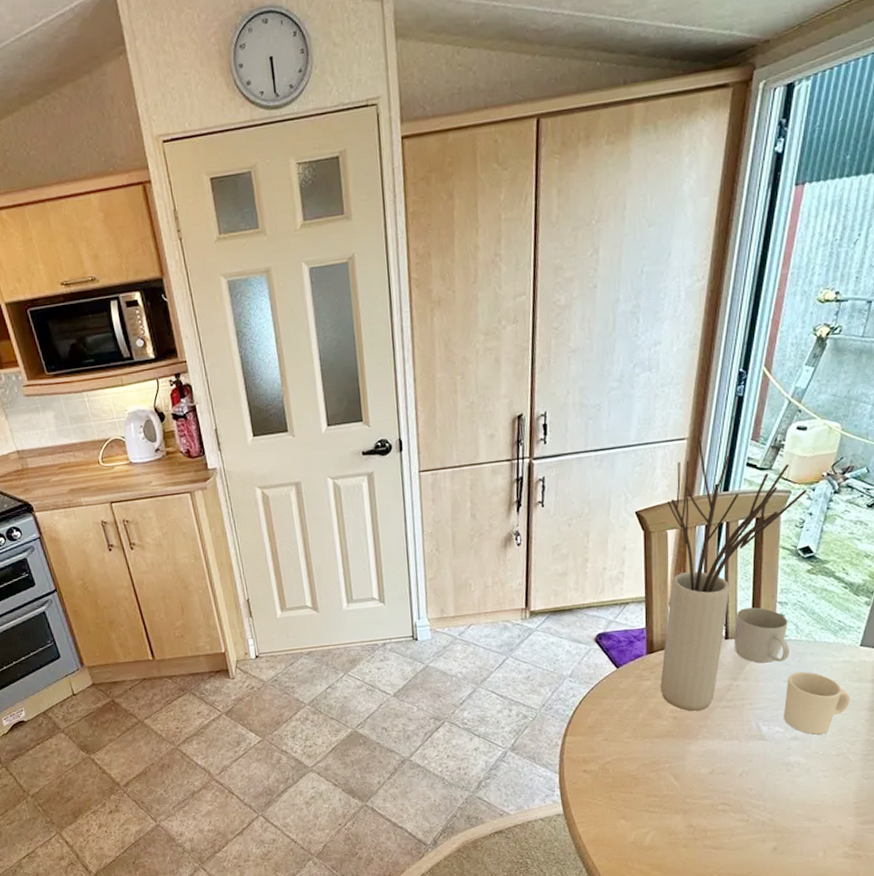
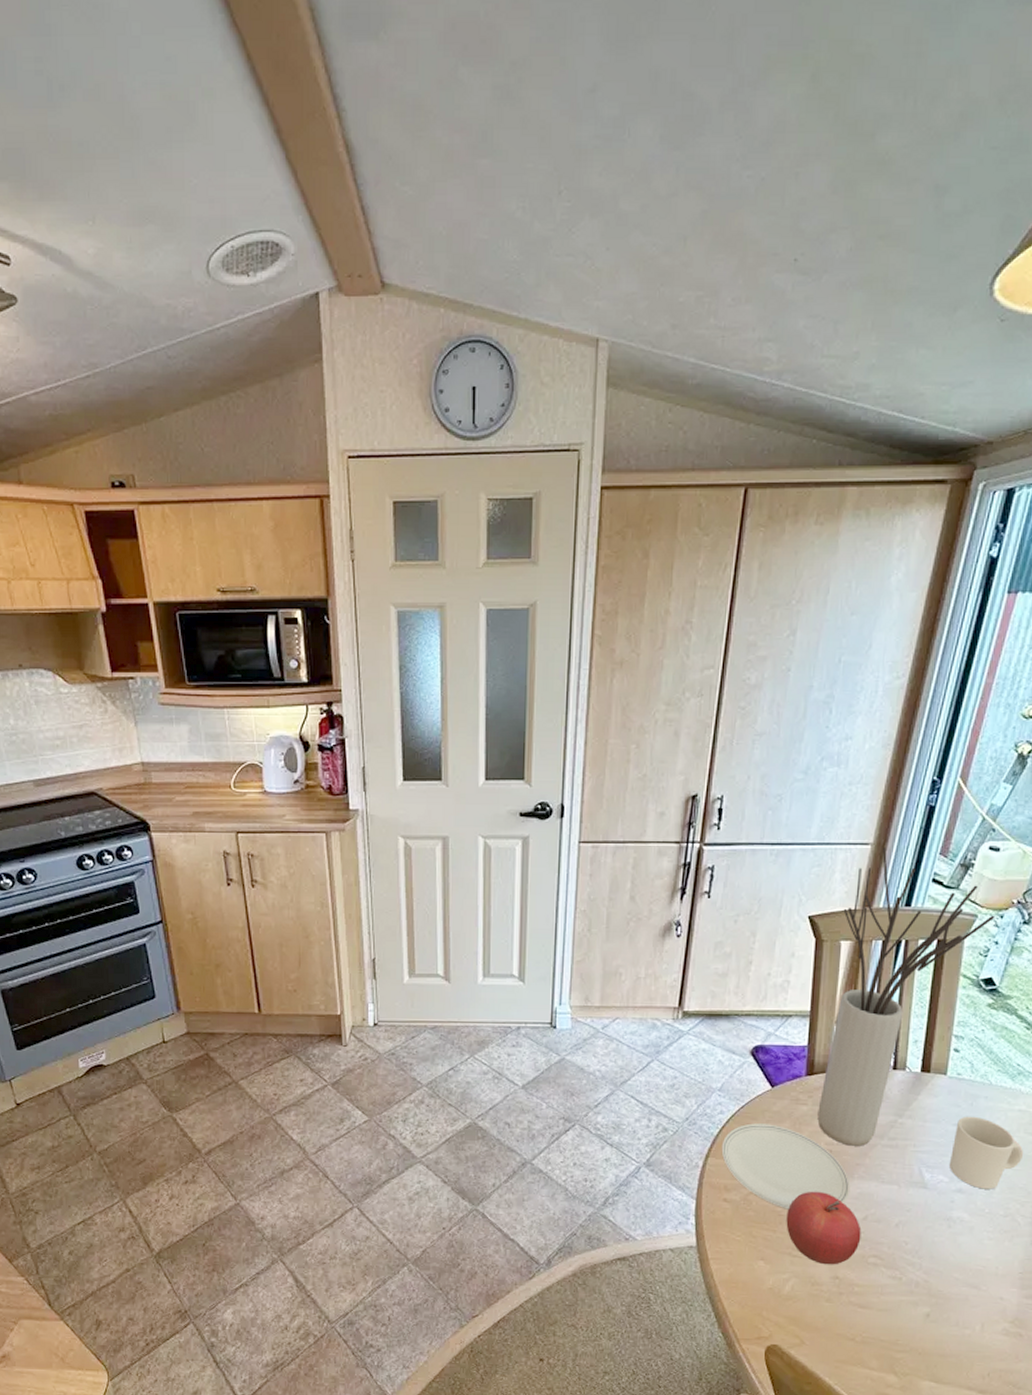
plate: none [577,700,696,773] -> present [721,1123,851,1210]
fruit: none [641,753,709,817] -> present [786,1191,862,1265]
mug: present [733,607,789,664] -> none [902,1038,963,1102]

